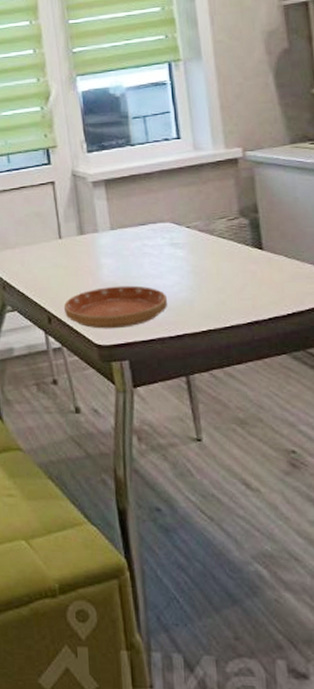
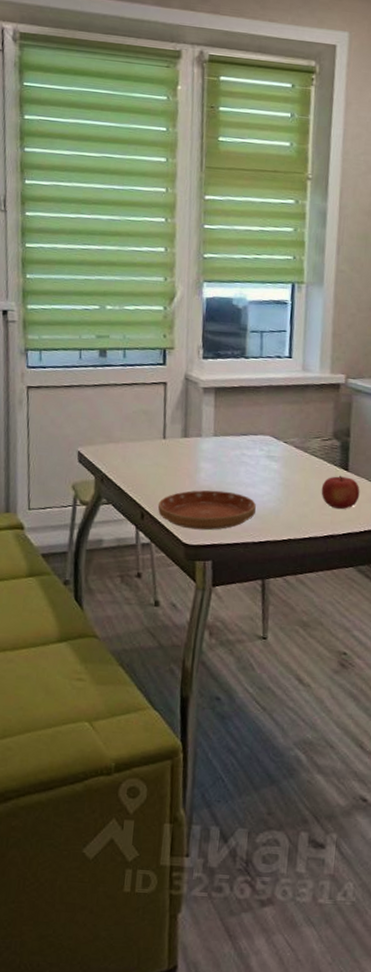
fruit: none [235,255,281,292] -> present [321,475,360,510]

